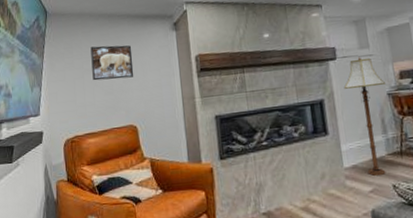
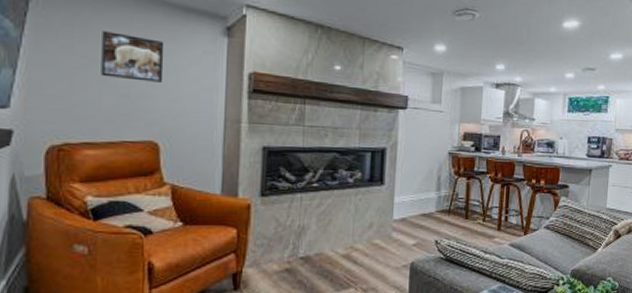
floor lamp: present [343,57,386,176] -> none [408,111,449,230]

